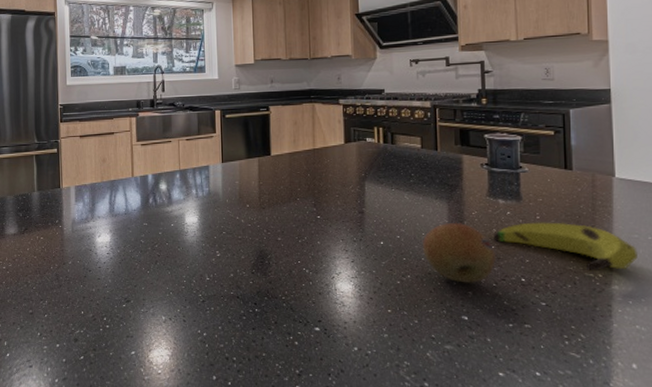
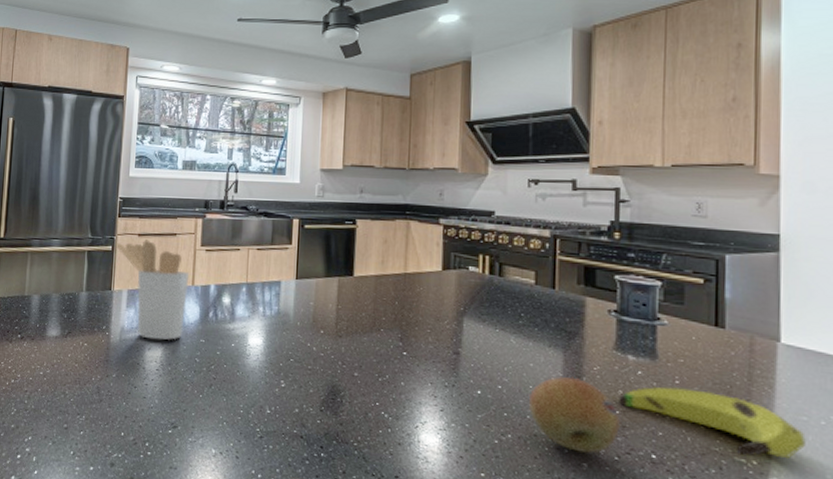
utensil holder: none [60,140,129,228] -> present [115,239,190,340]

